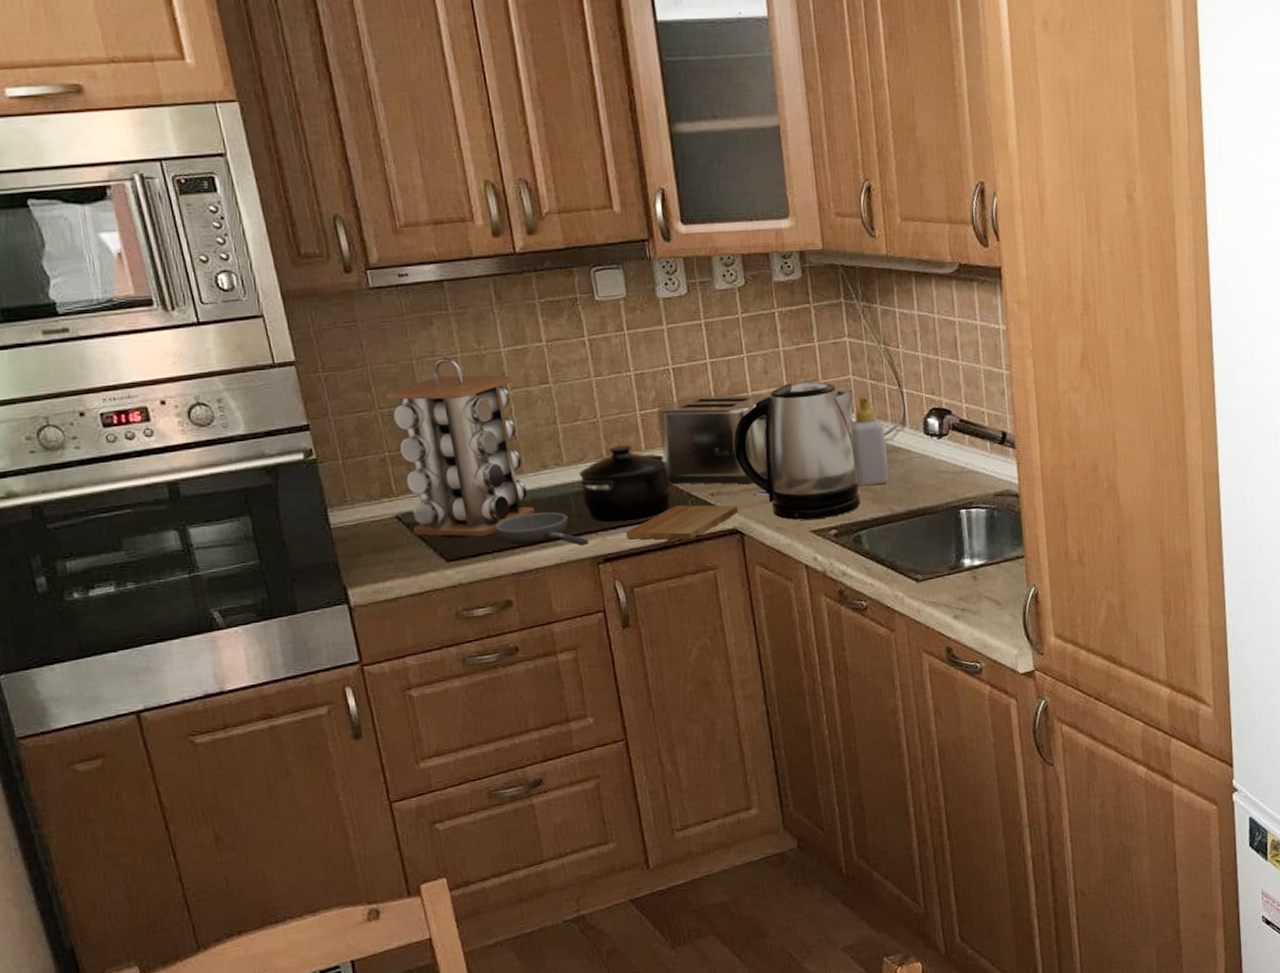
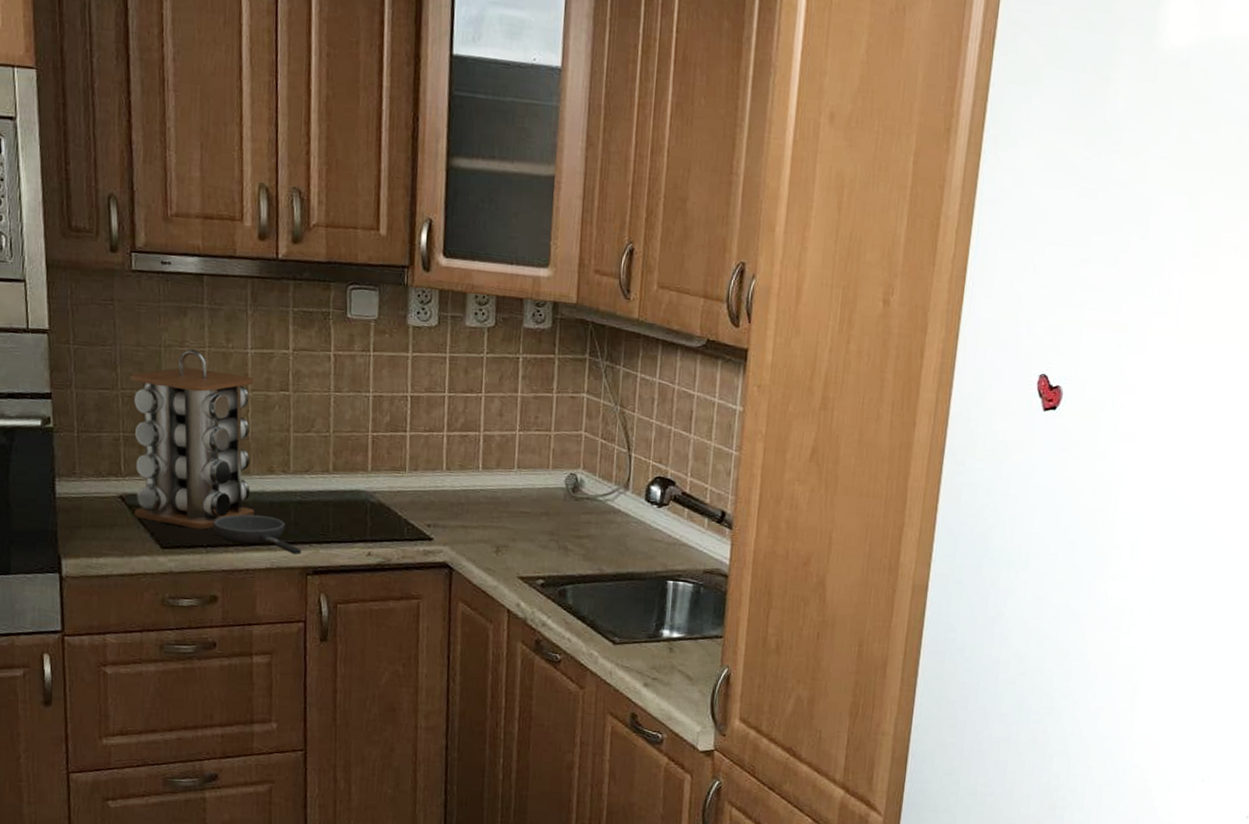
saucepan: present [579,445,671,523] -> none [303,462,391,539]
cutting board: present [626,505,738,540] -> none [339,530,451,566]
toaster: present [657,394,771,485] -> none [387,426,502,521]
kettle: present [733,380,861,520] -> none [457,429,582,567]
soap bottle: present [849,395,890,487] -> none [571,452,607,543]

